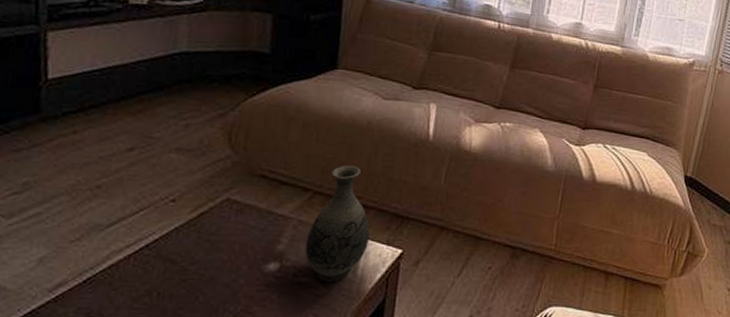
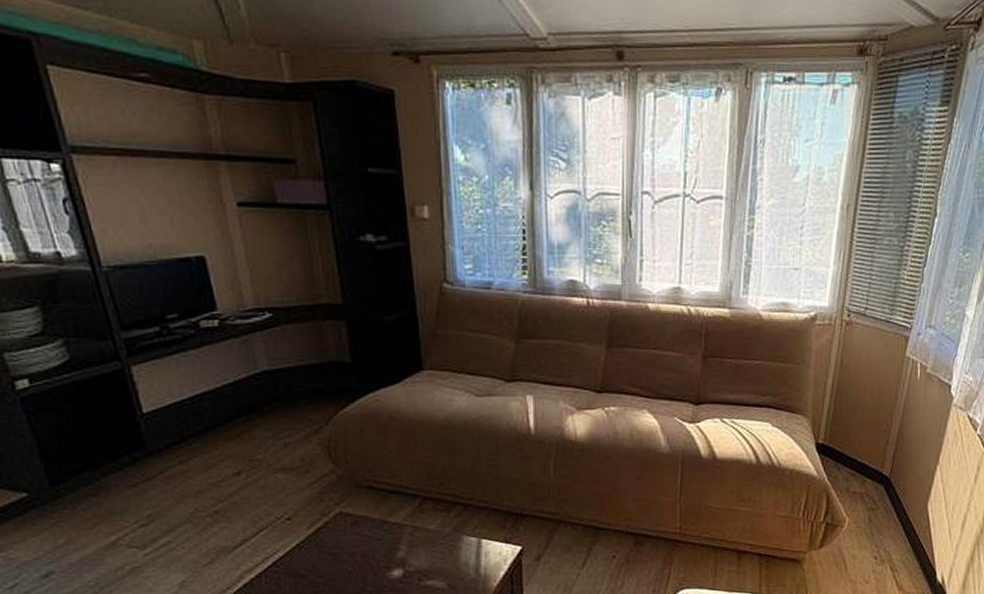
vase: present [305,165,370,282] -> none [424,467,486,584]

